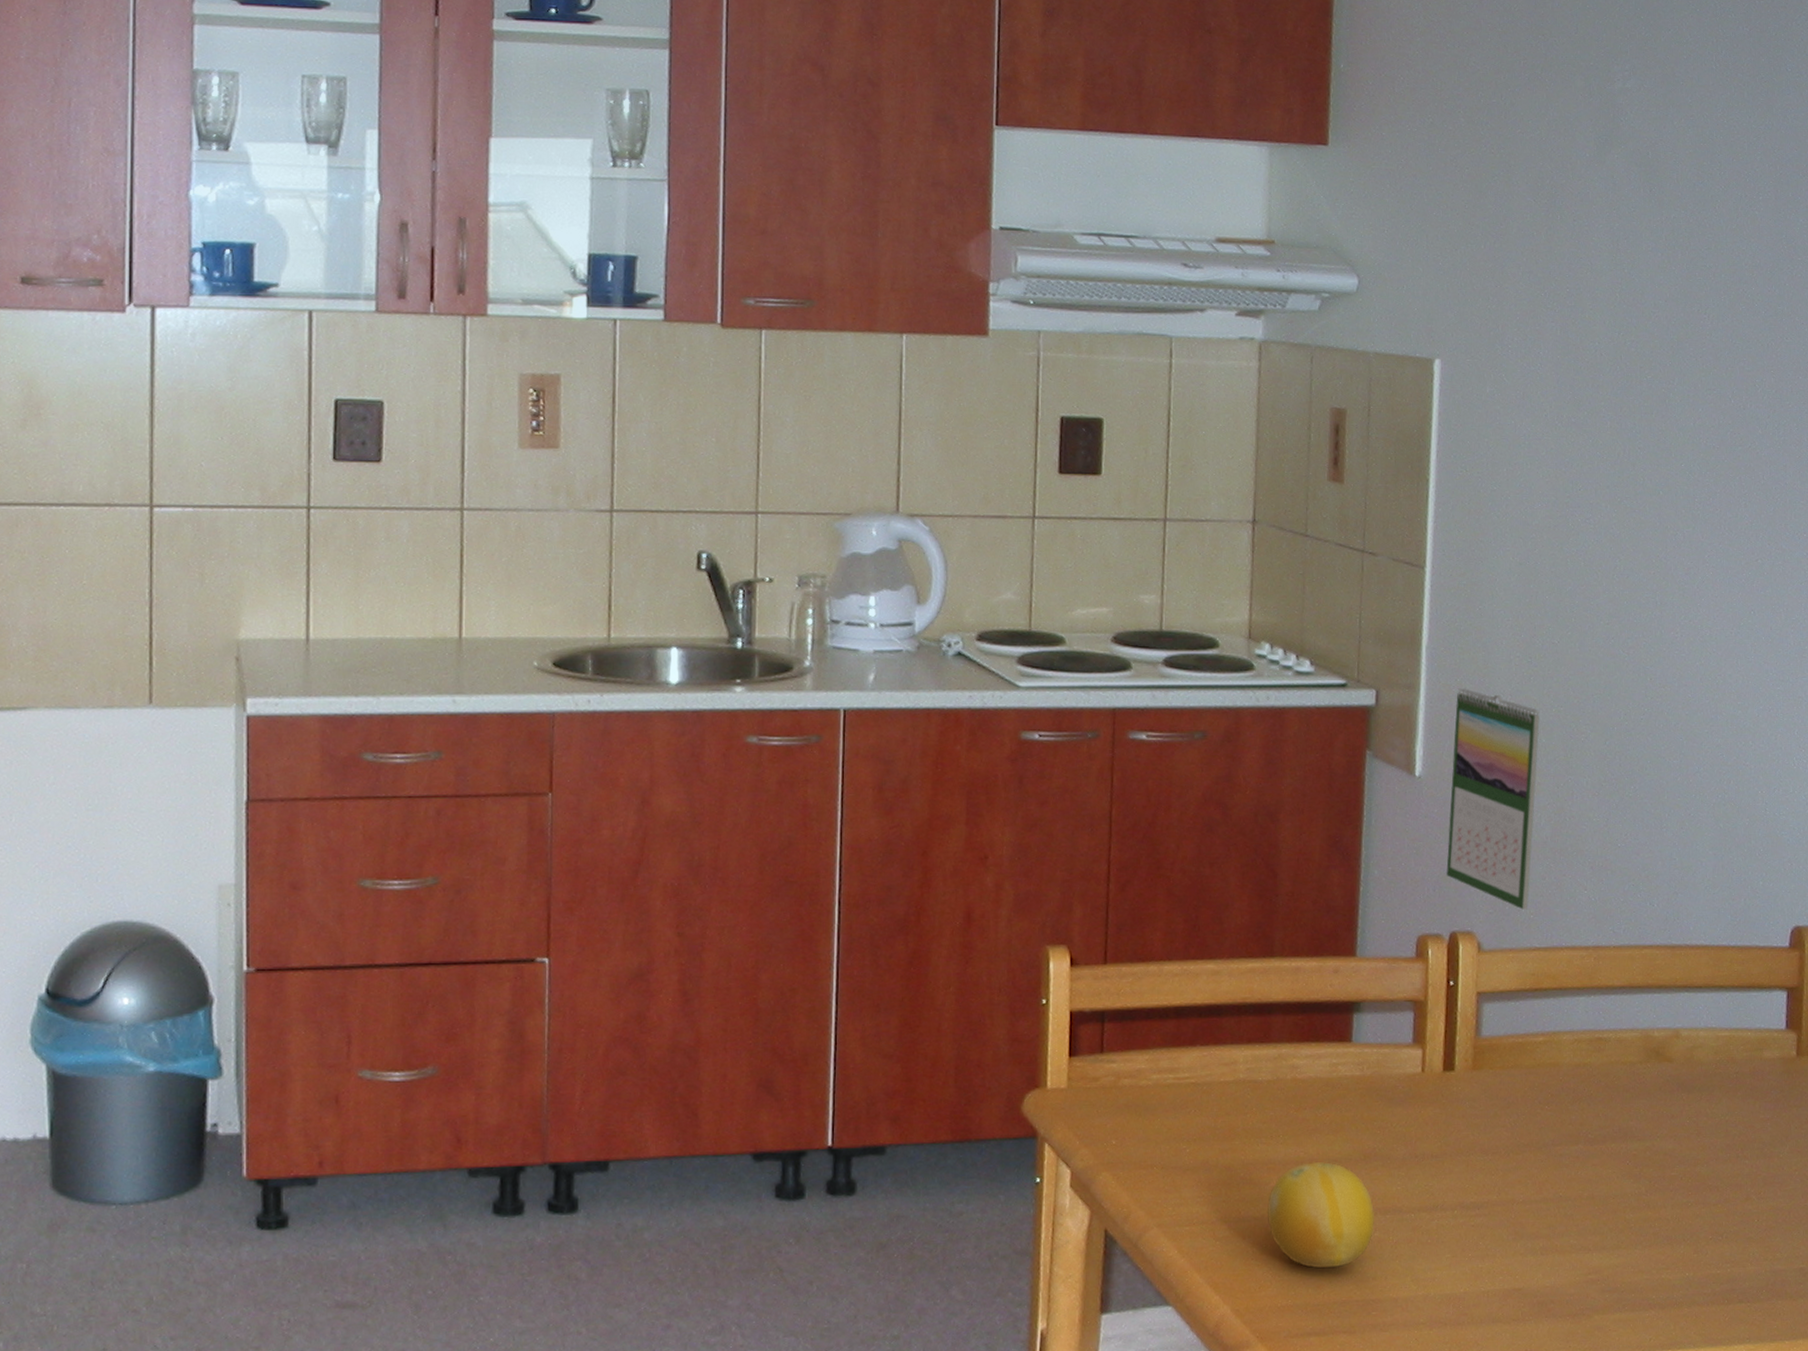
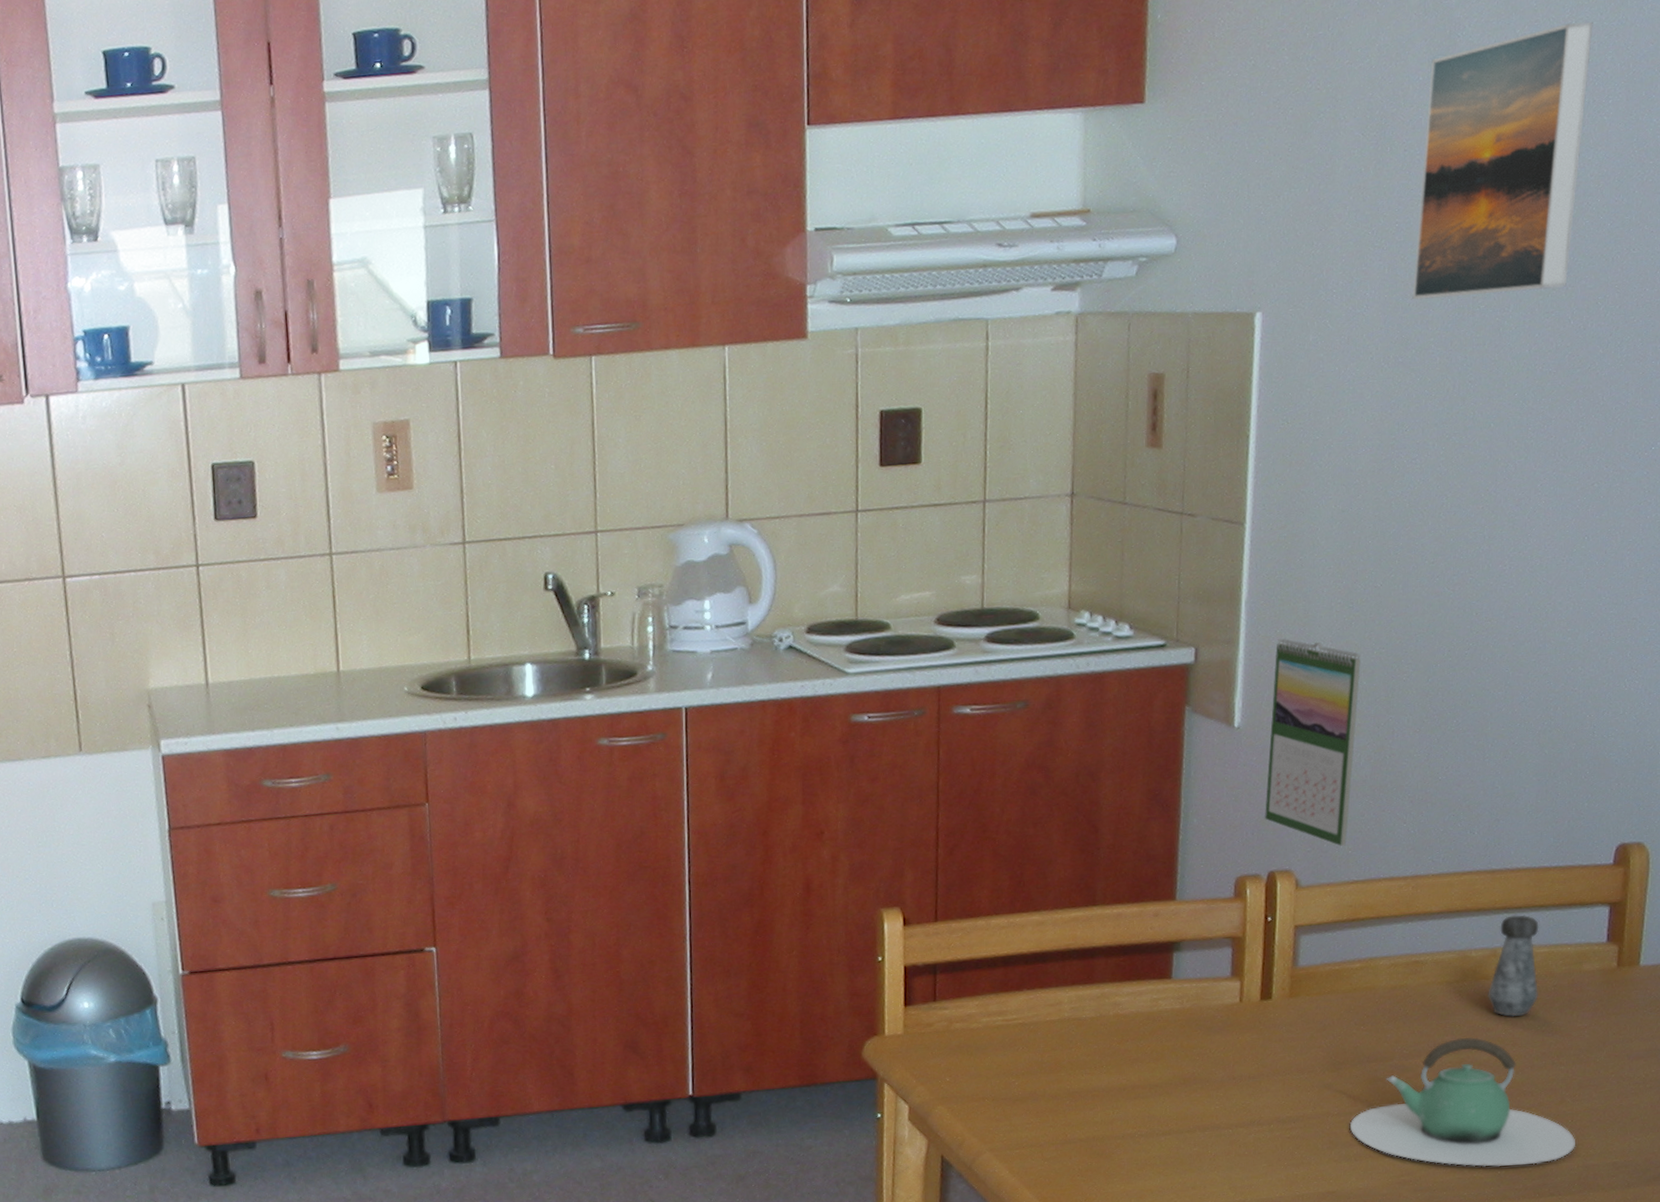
fruit: present [1266,1161,1375,1269] -> none [1091,1087,1195,1181]
teapot: none [1535,1123,1762,1268] -> present [1349,1037,1575,1167]
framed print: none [1583,122,1743,367] -> present [1412,21,1593,300]
salt shaker: none [1671,995,1721,1103] -> present [1488,914,1539,1017]

